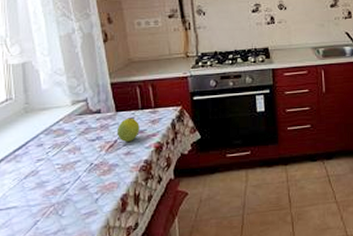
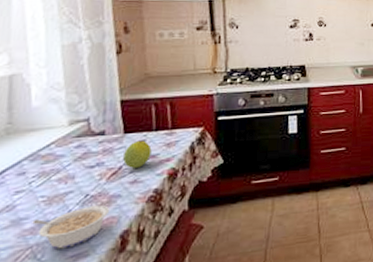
legume: none [52,173,111,208] -> present [32,205,110,250]

